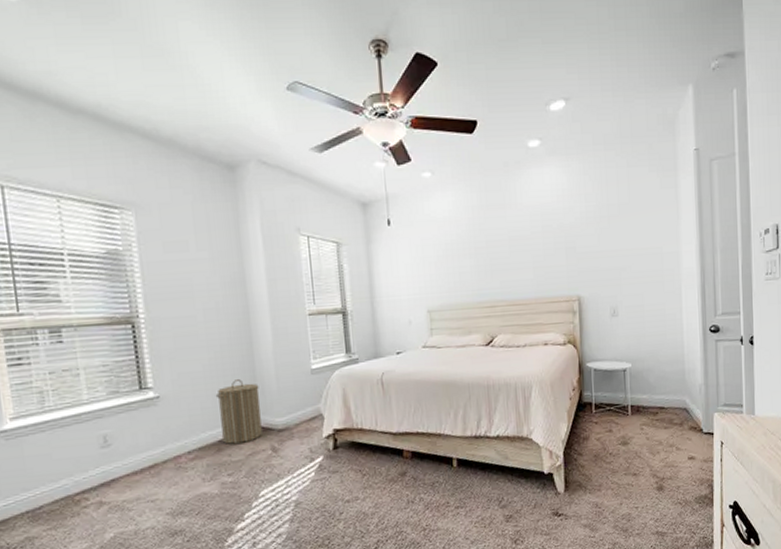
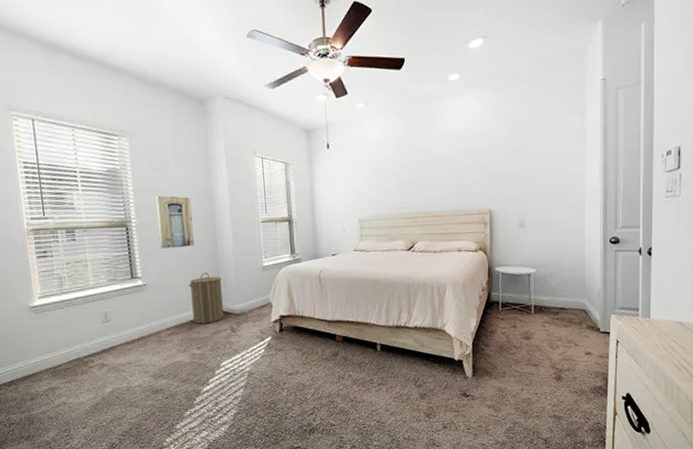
wall art: none [172,283,223,351] -> present [156,195,194,249]

